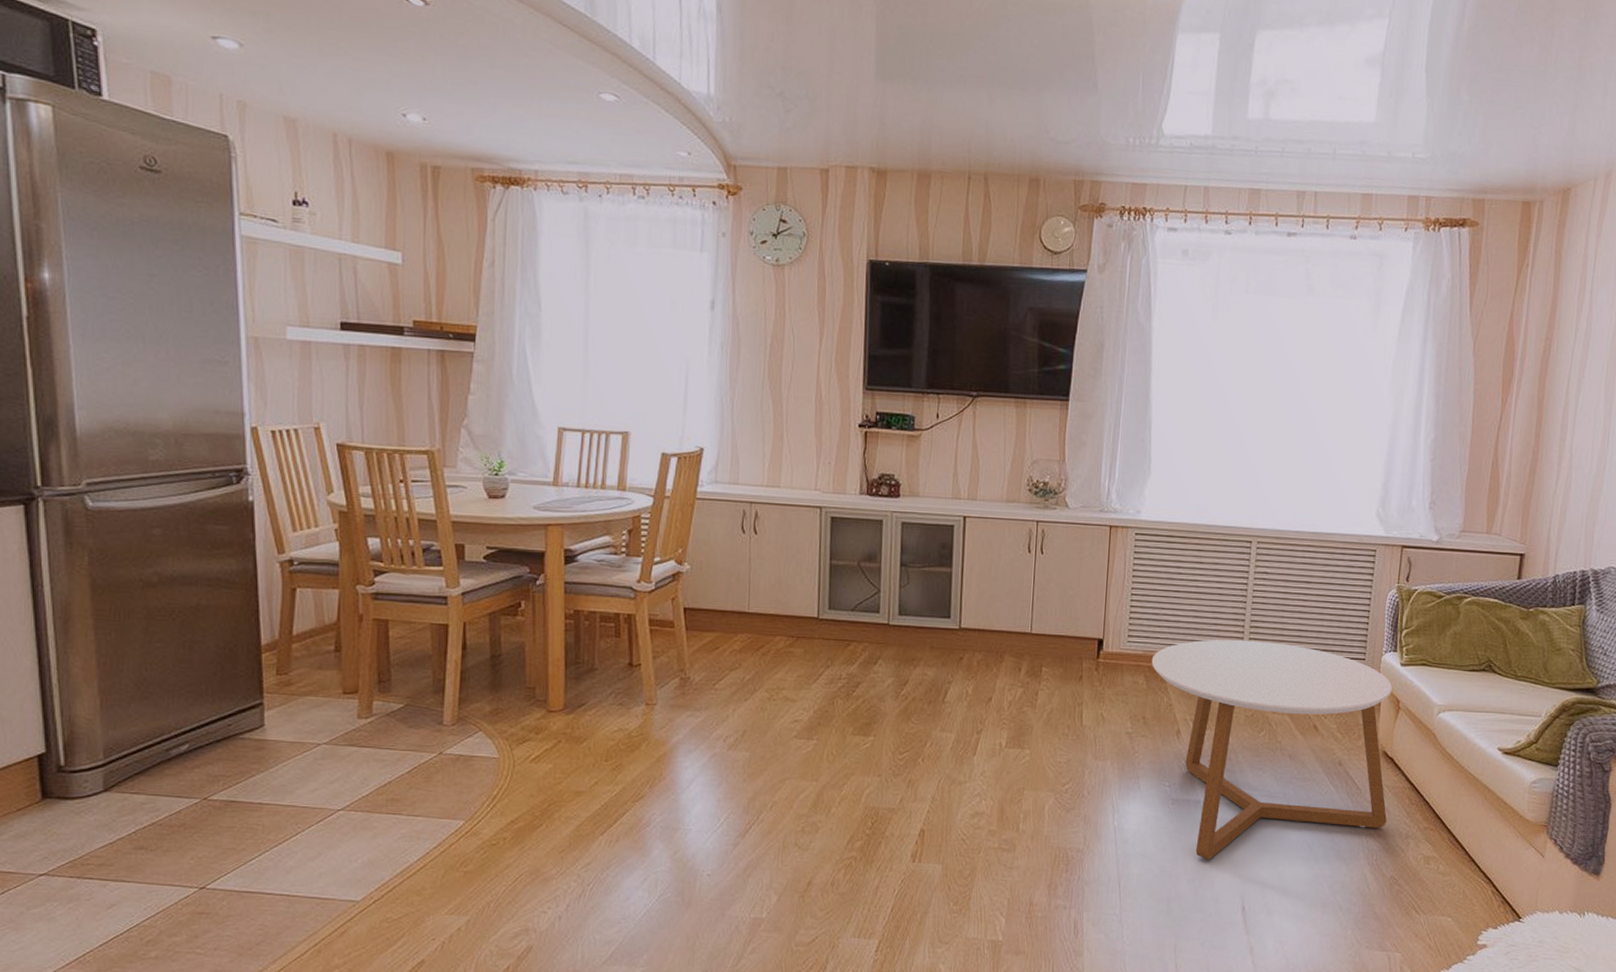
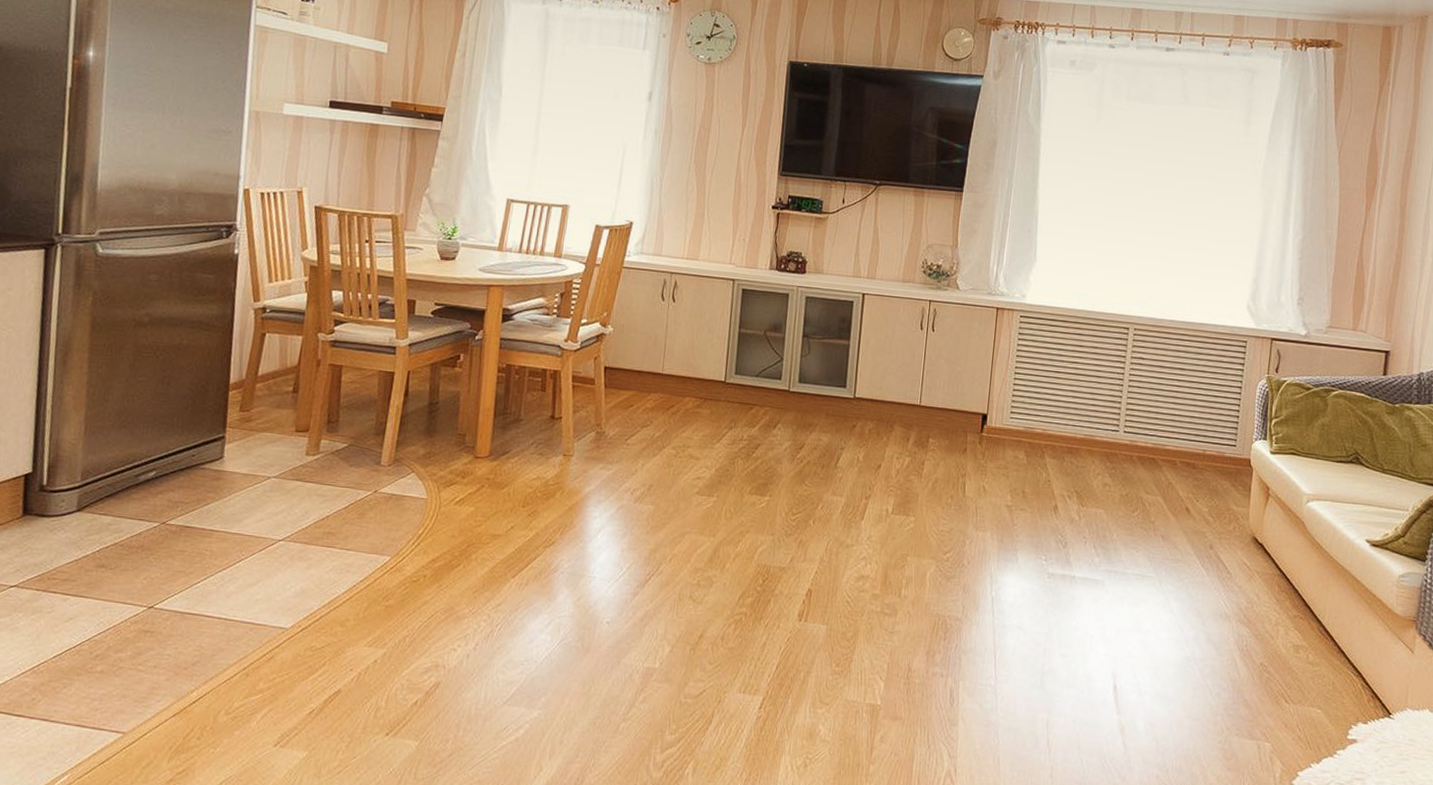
coffee table: present [1151,639,1393,859] -> none [1032,419,1263,635]

